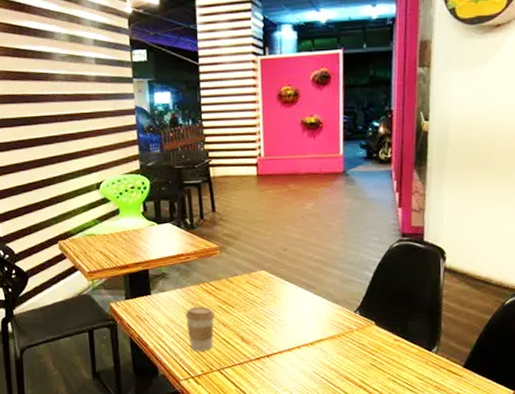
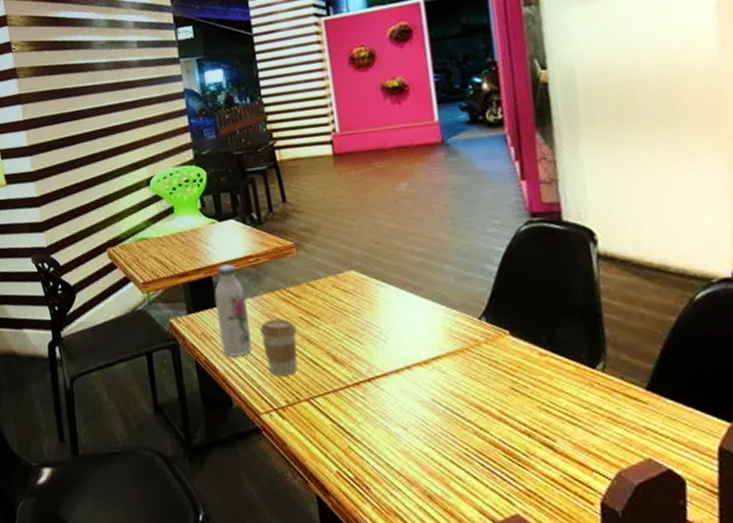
water bottle: none [149,260,178,335] -> present [214,264,252,357]

